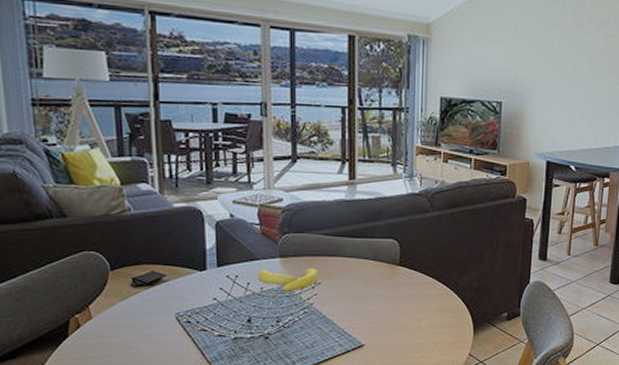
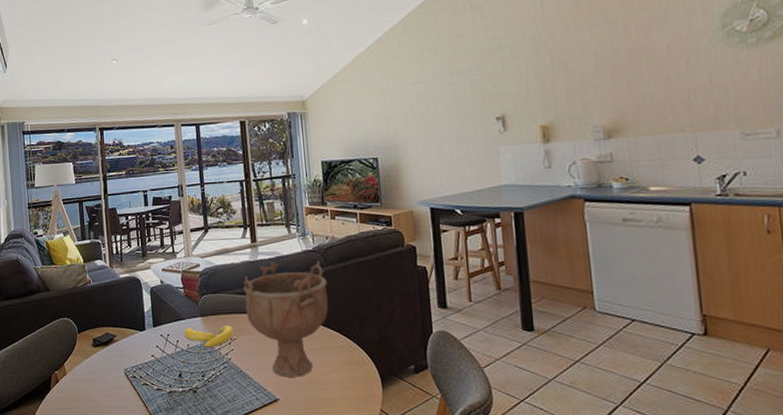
decorative bowl: none [335,202,431,323] -> present [243,261,328,377]

